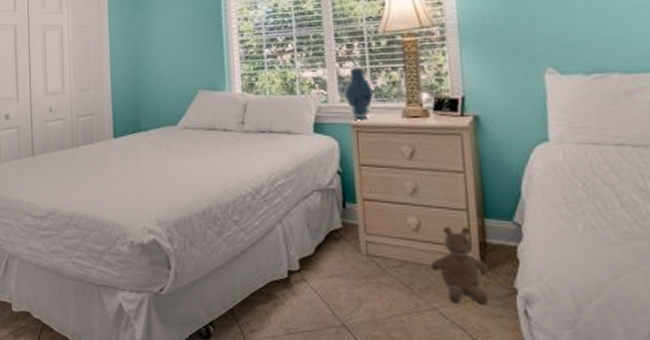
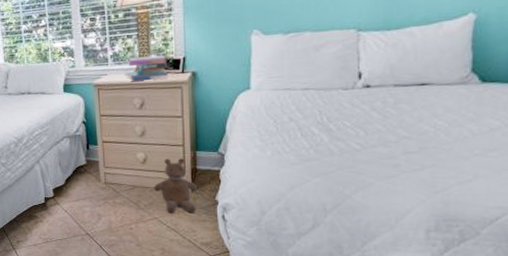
vase: present [344,68,374,121] -> none [88,37,112,81]
books: none [388,93,444,125] -> present [123,55,169,82]

